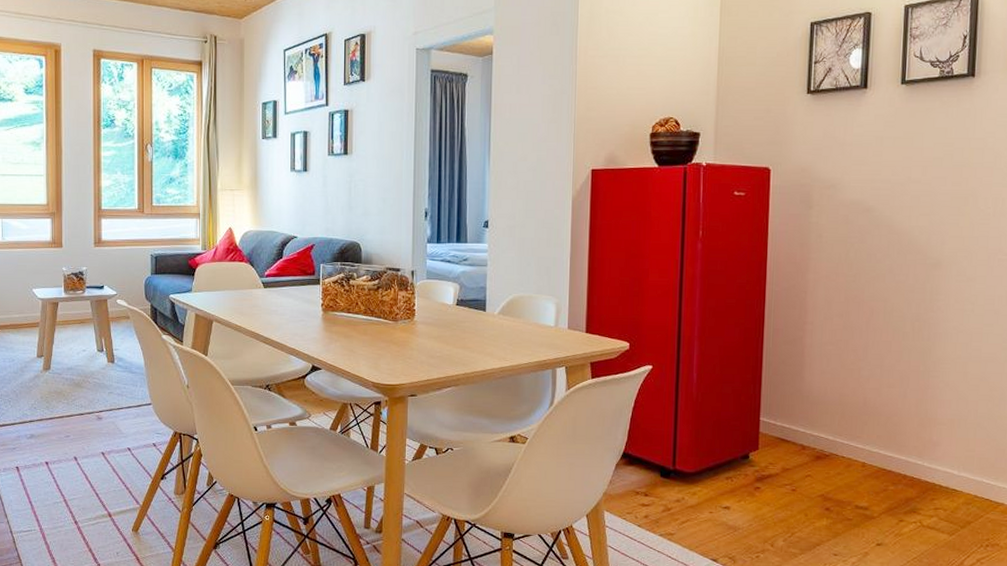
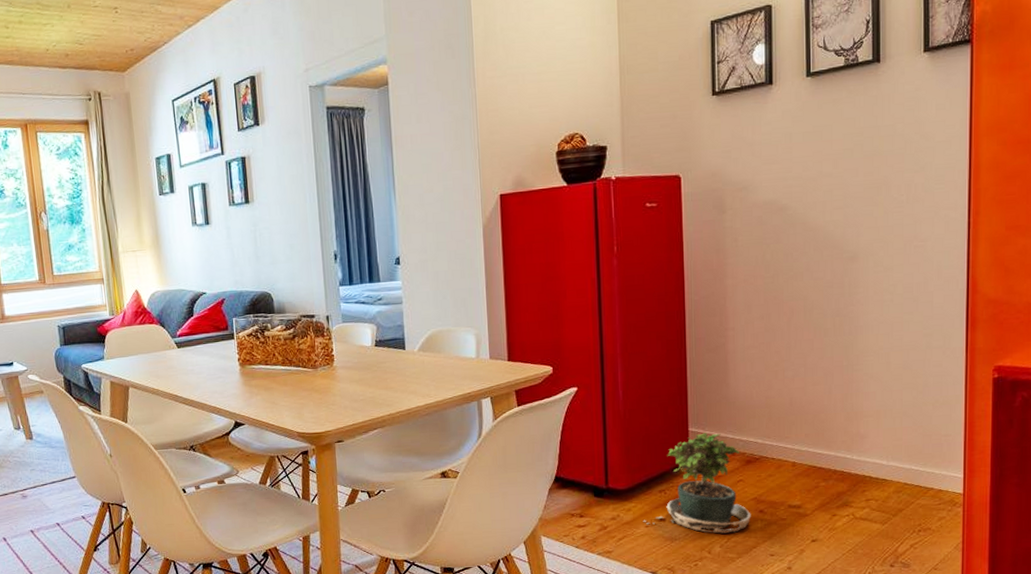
potted plant: none [707,424,817,528] -> present [643,433,751,534]

